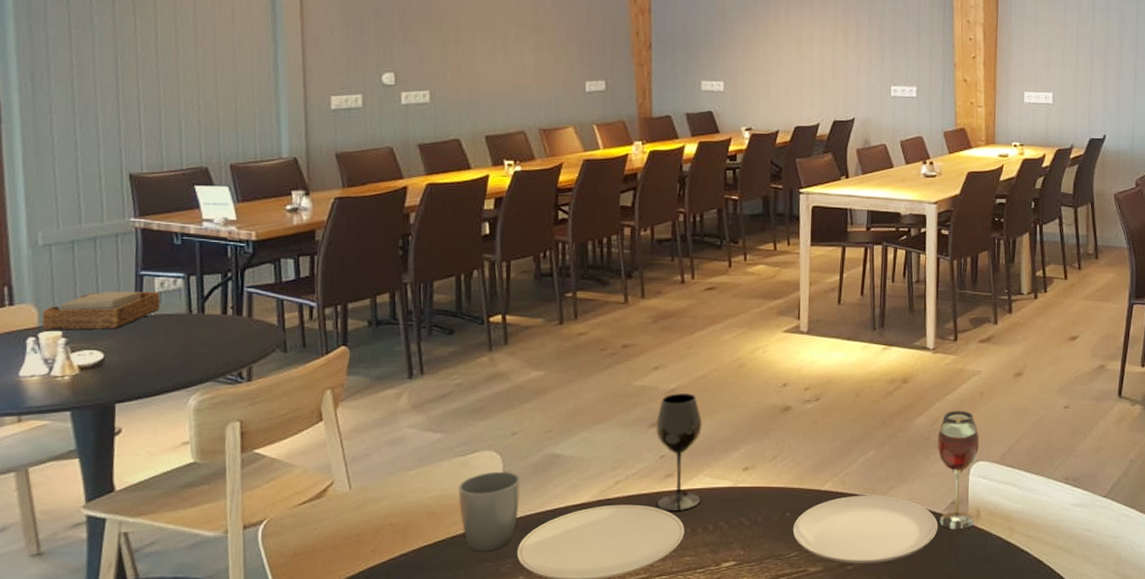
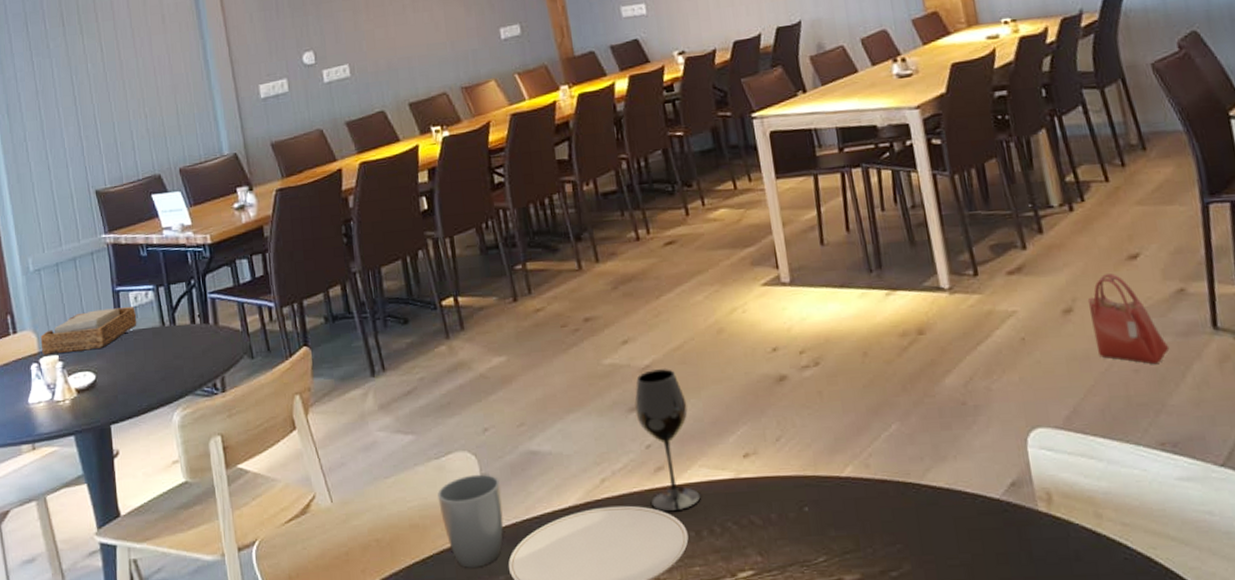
plate: present [792,495,938,565] -> none [814,479,1000,571]
wineglass: present [937,410,979,530] -> none [975,363,1047,520]
handbag: none [1034,349,1086,419] -> present [1087,273,1170,364]

